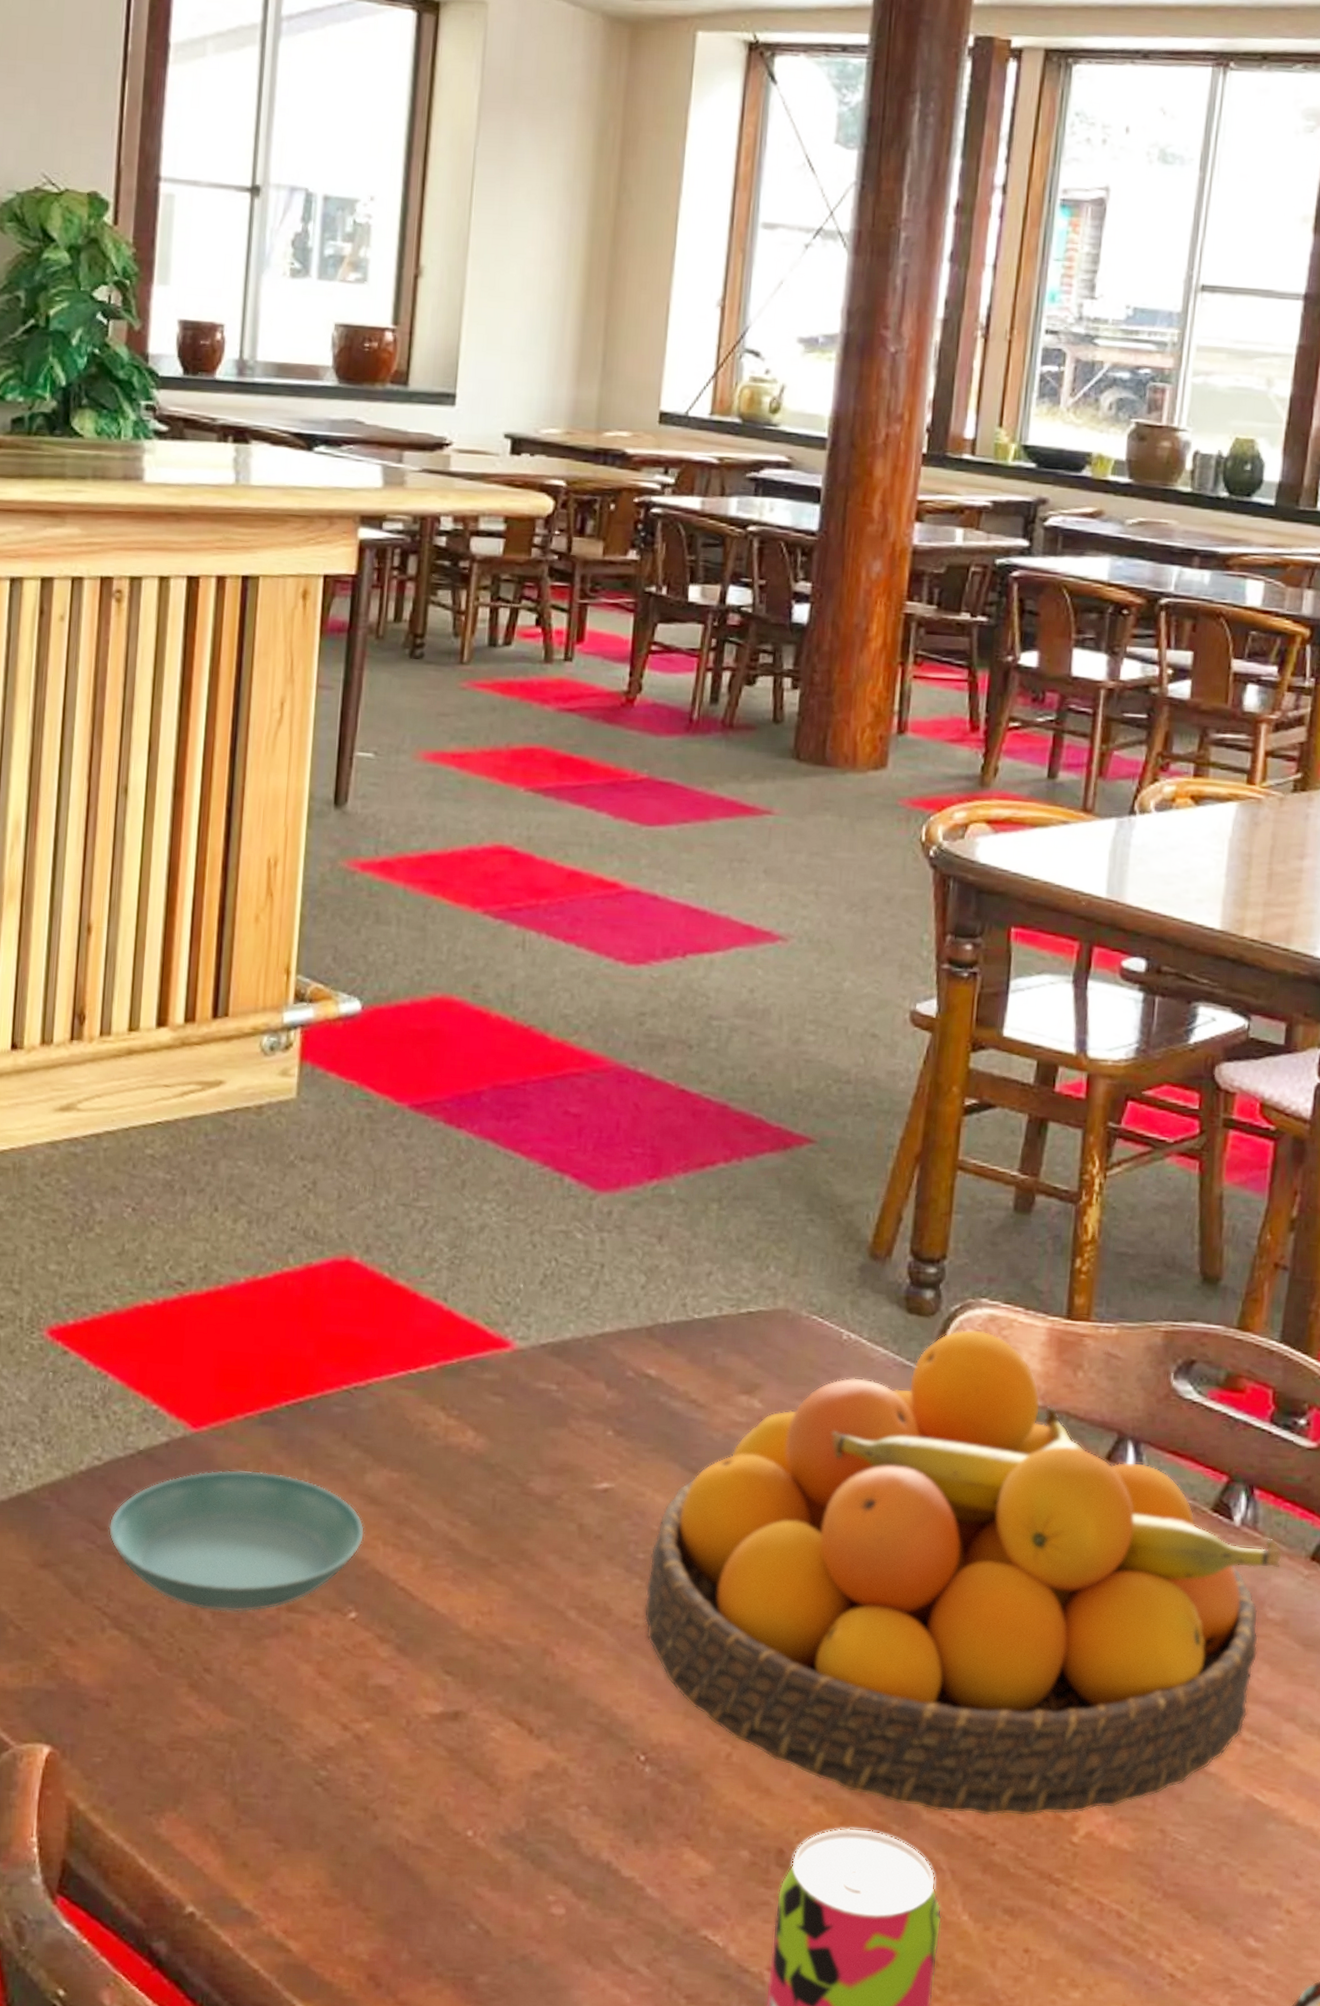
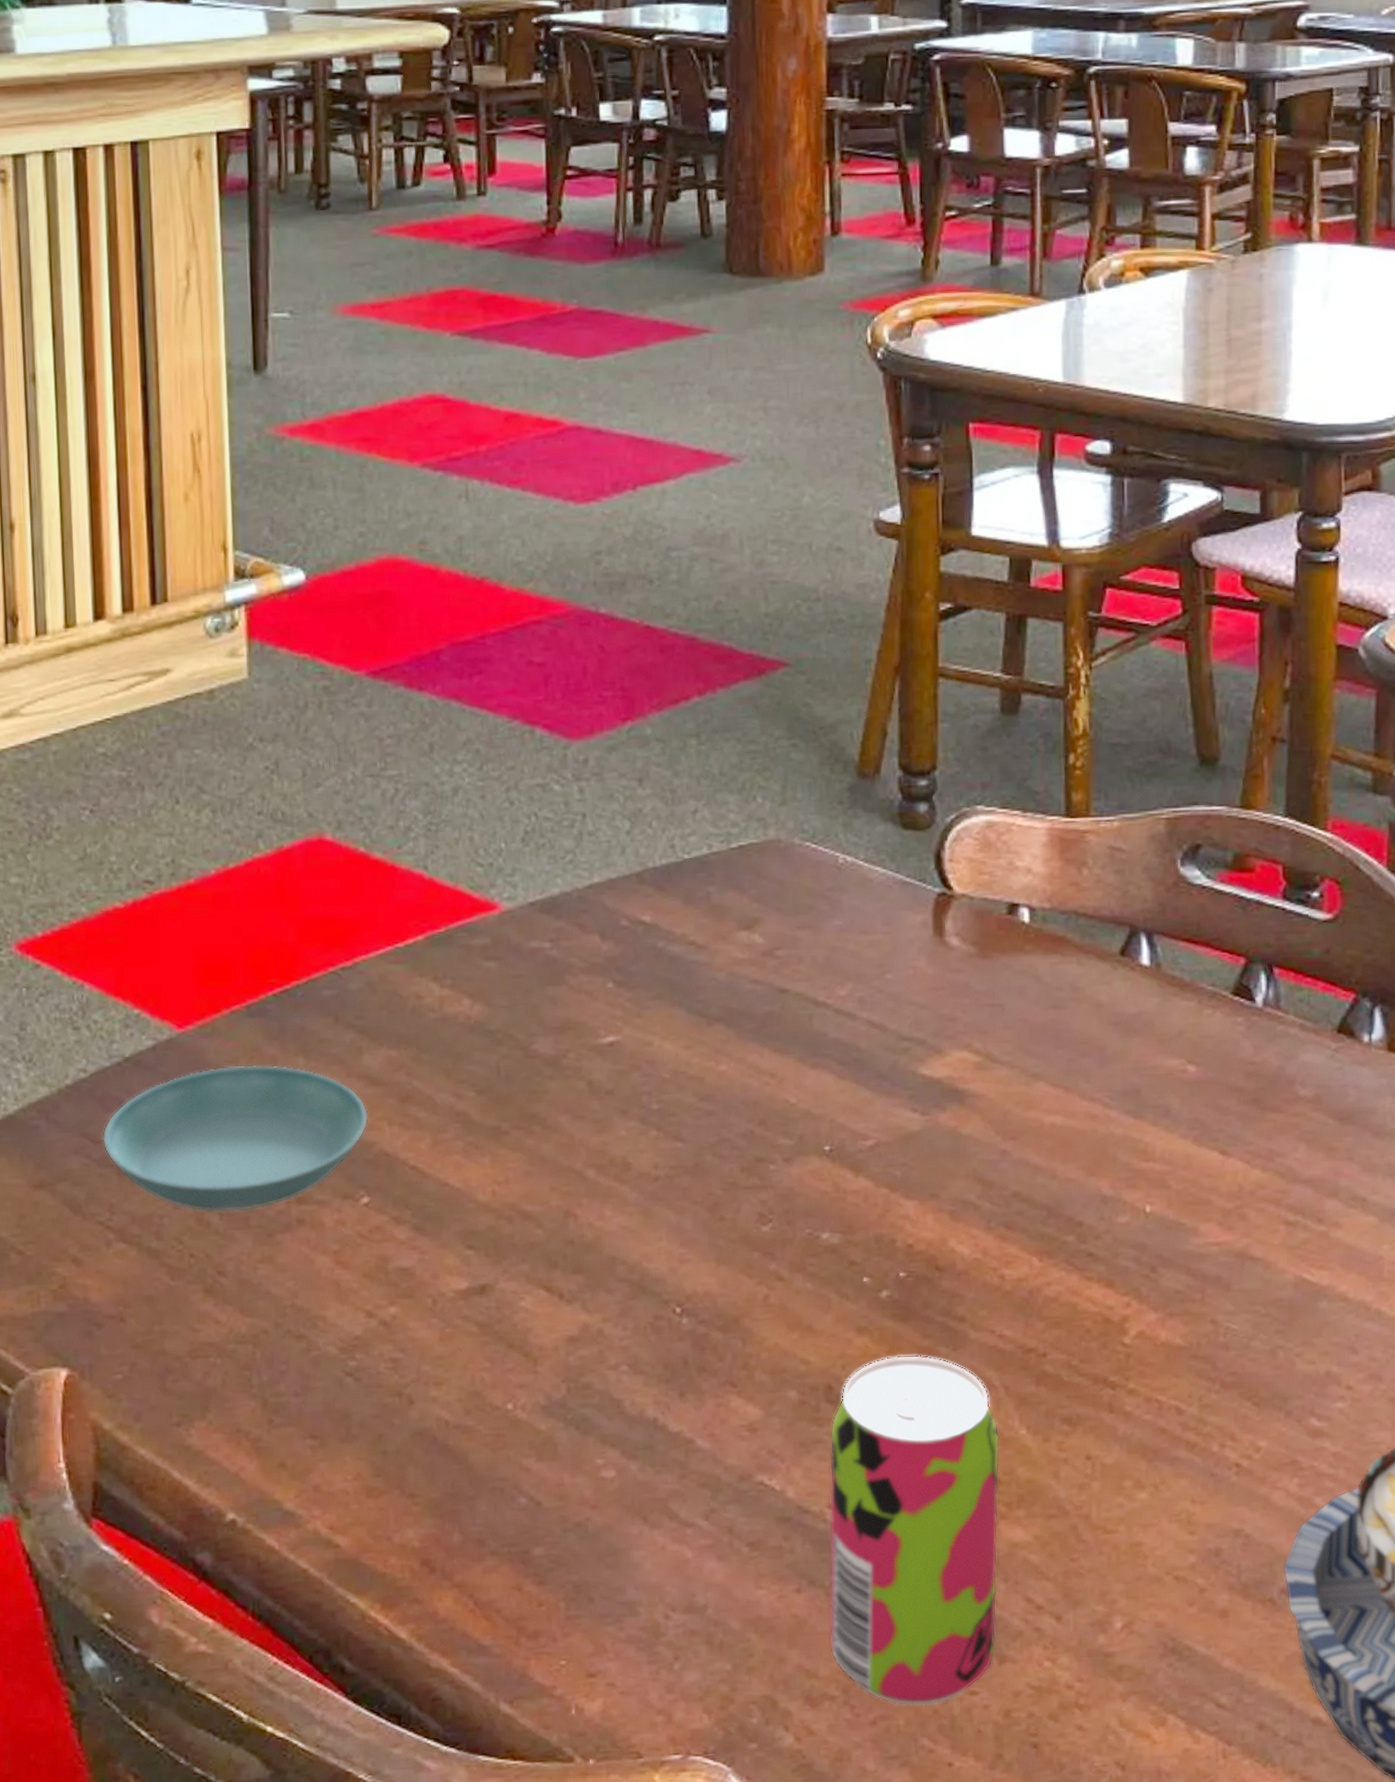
fruit bowl: present [644,1329,1282,1817] -> none [663,838,1308,1329]

